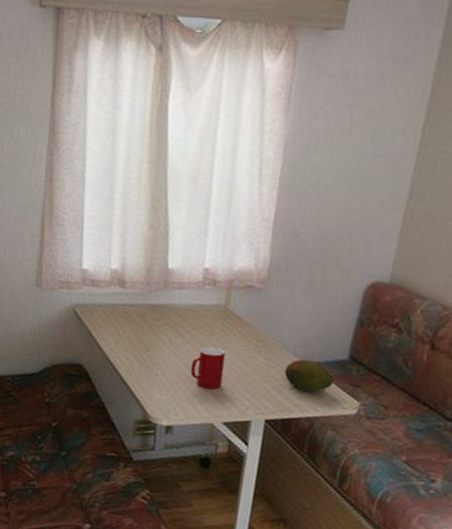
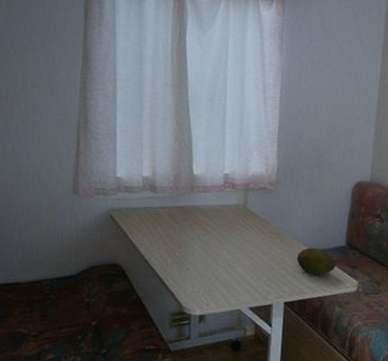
cup: present [190,347,225,390] -> none [217,242,247,279]

